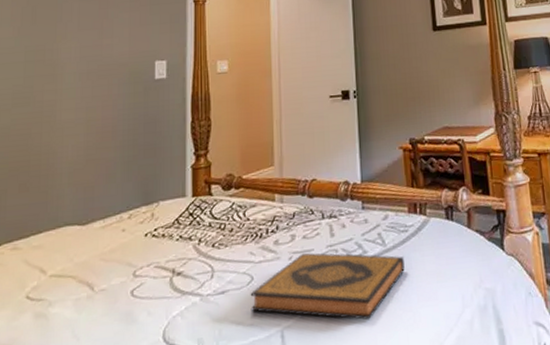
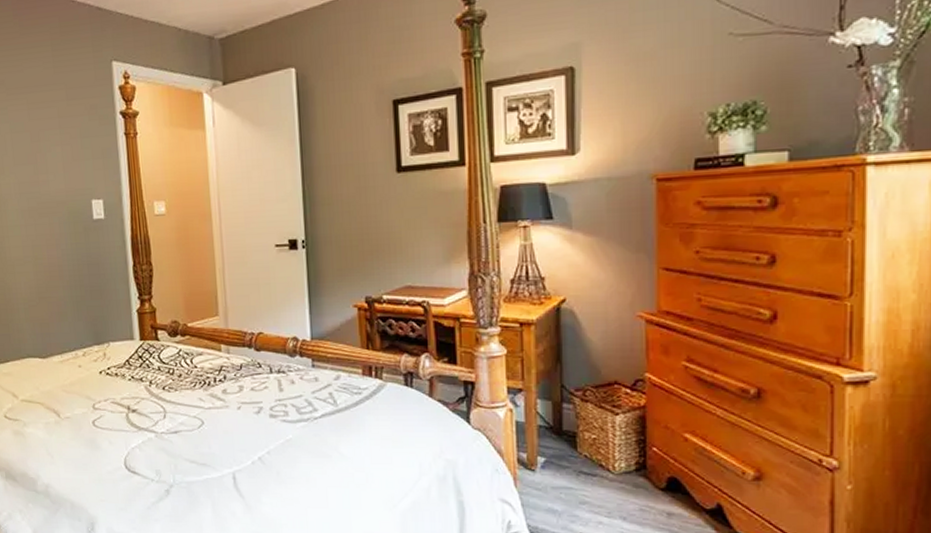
hardback book: present [250,252,405,320] -> none [201,404,357,475]

